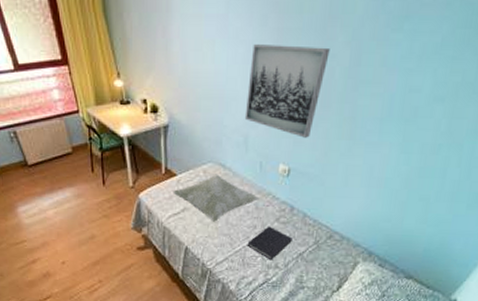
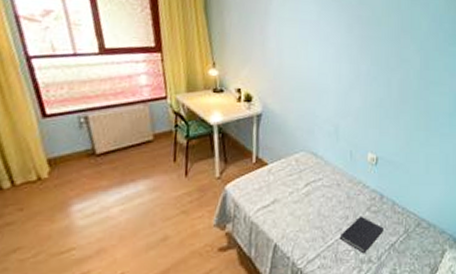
decorative pillow: present [173,174,260,222] -> none [263,163,351,214]
wall art: present [244,44,330,138] -> none [335,47,404,129]

